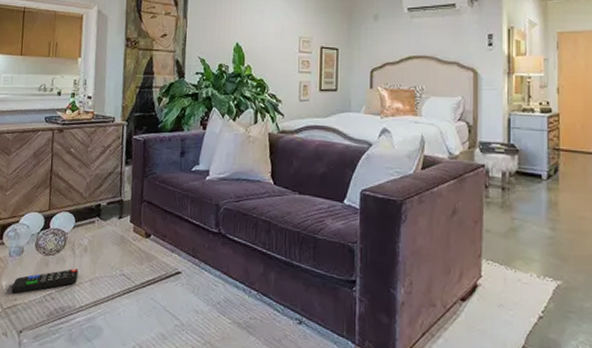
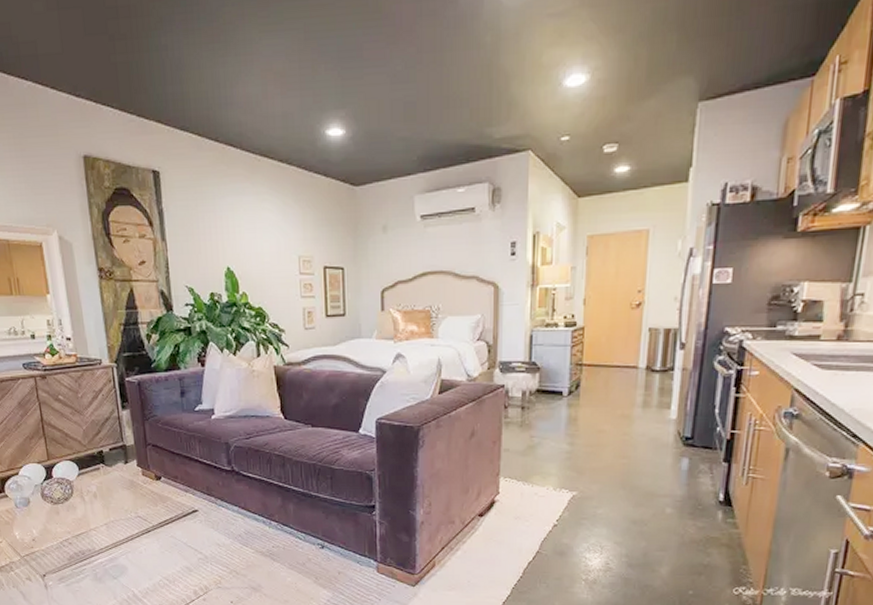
remote control: present [11,268,79,294] -> none [25,515,93,542]

